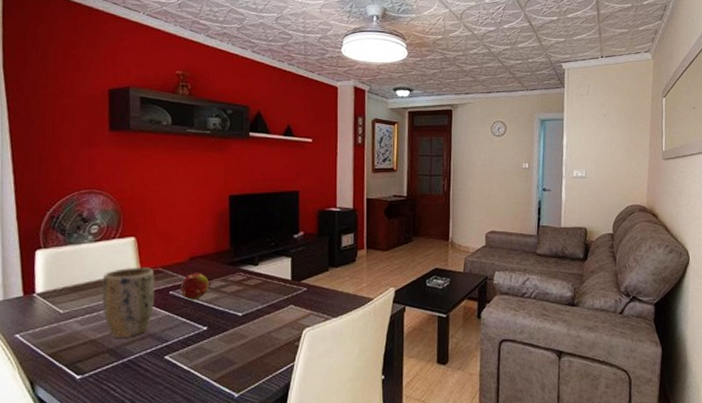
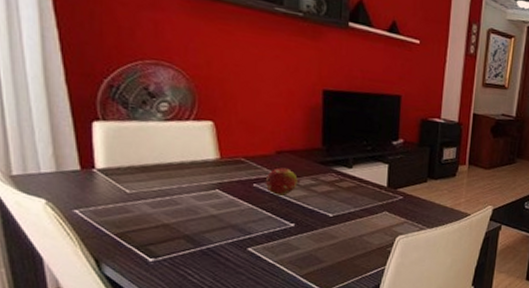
plant pot: present [101,266,156,338] -> none [174,152,238,225]

